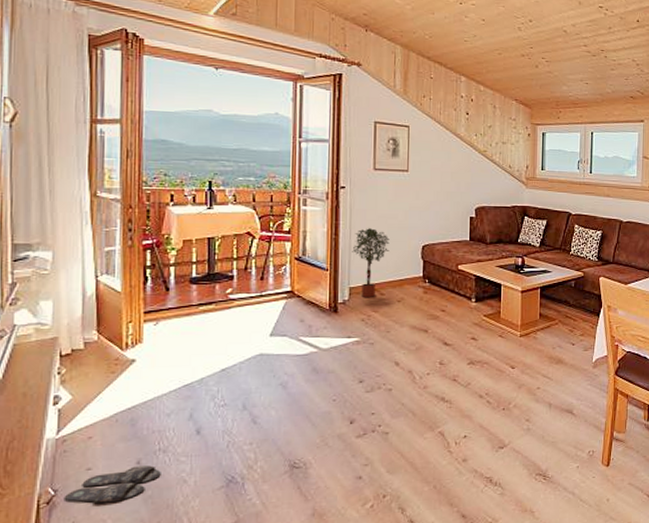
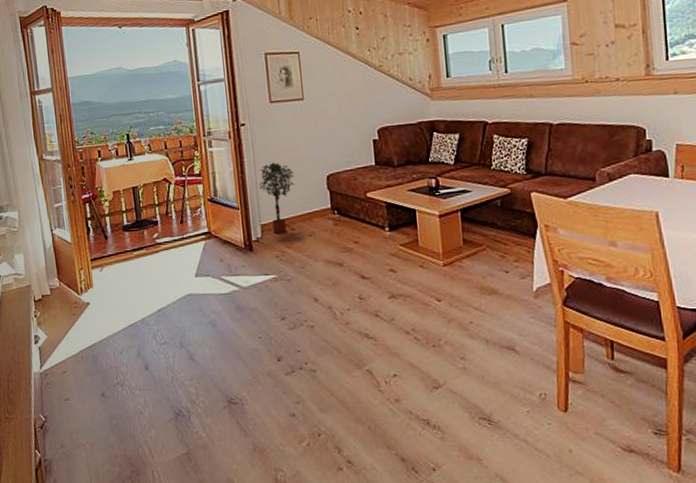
slippers: present [64,465,161,503] -> none [52,398,122,430]

